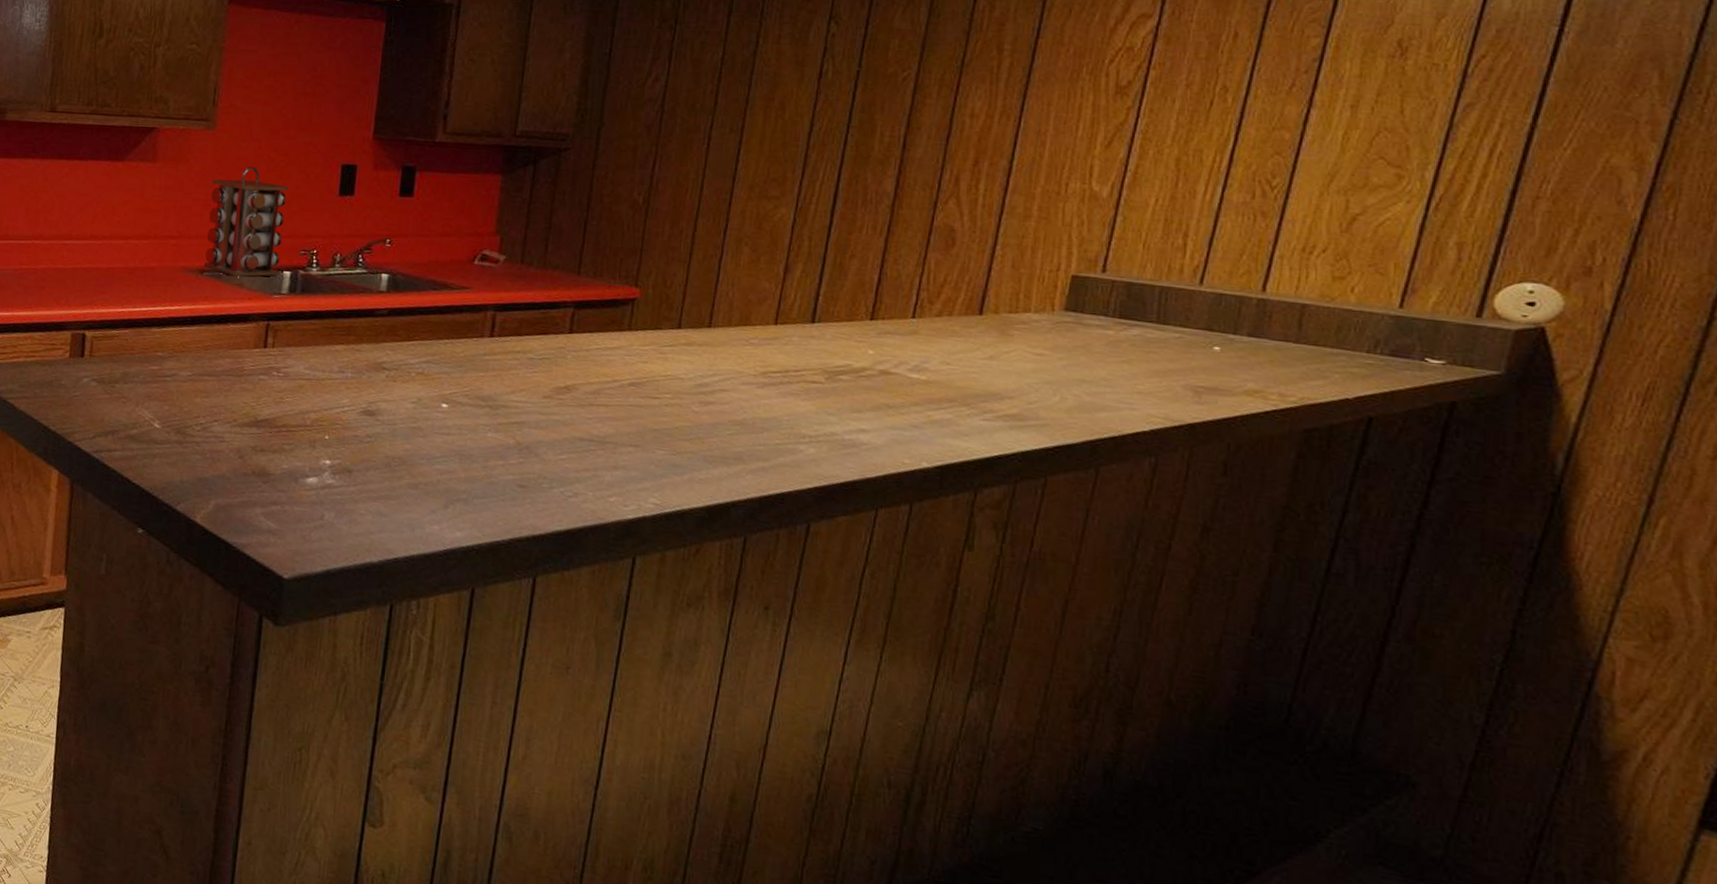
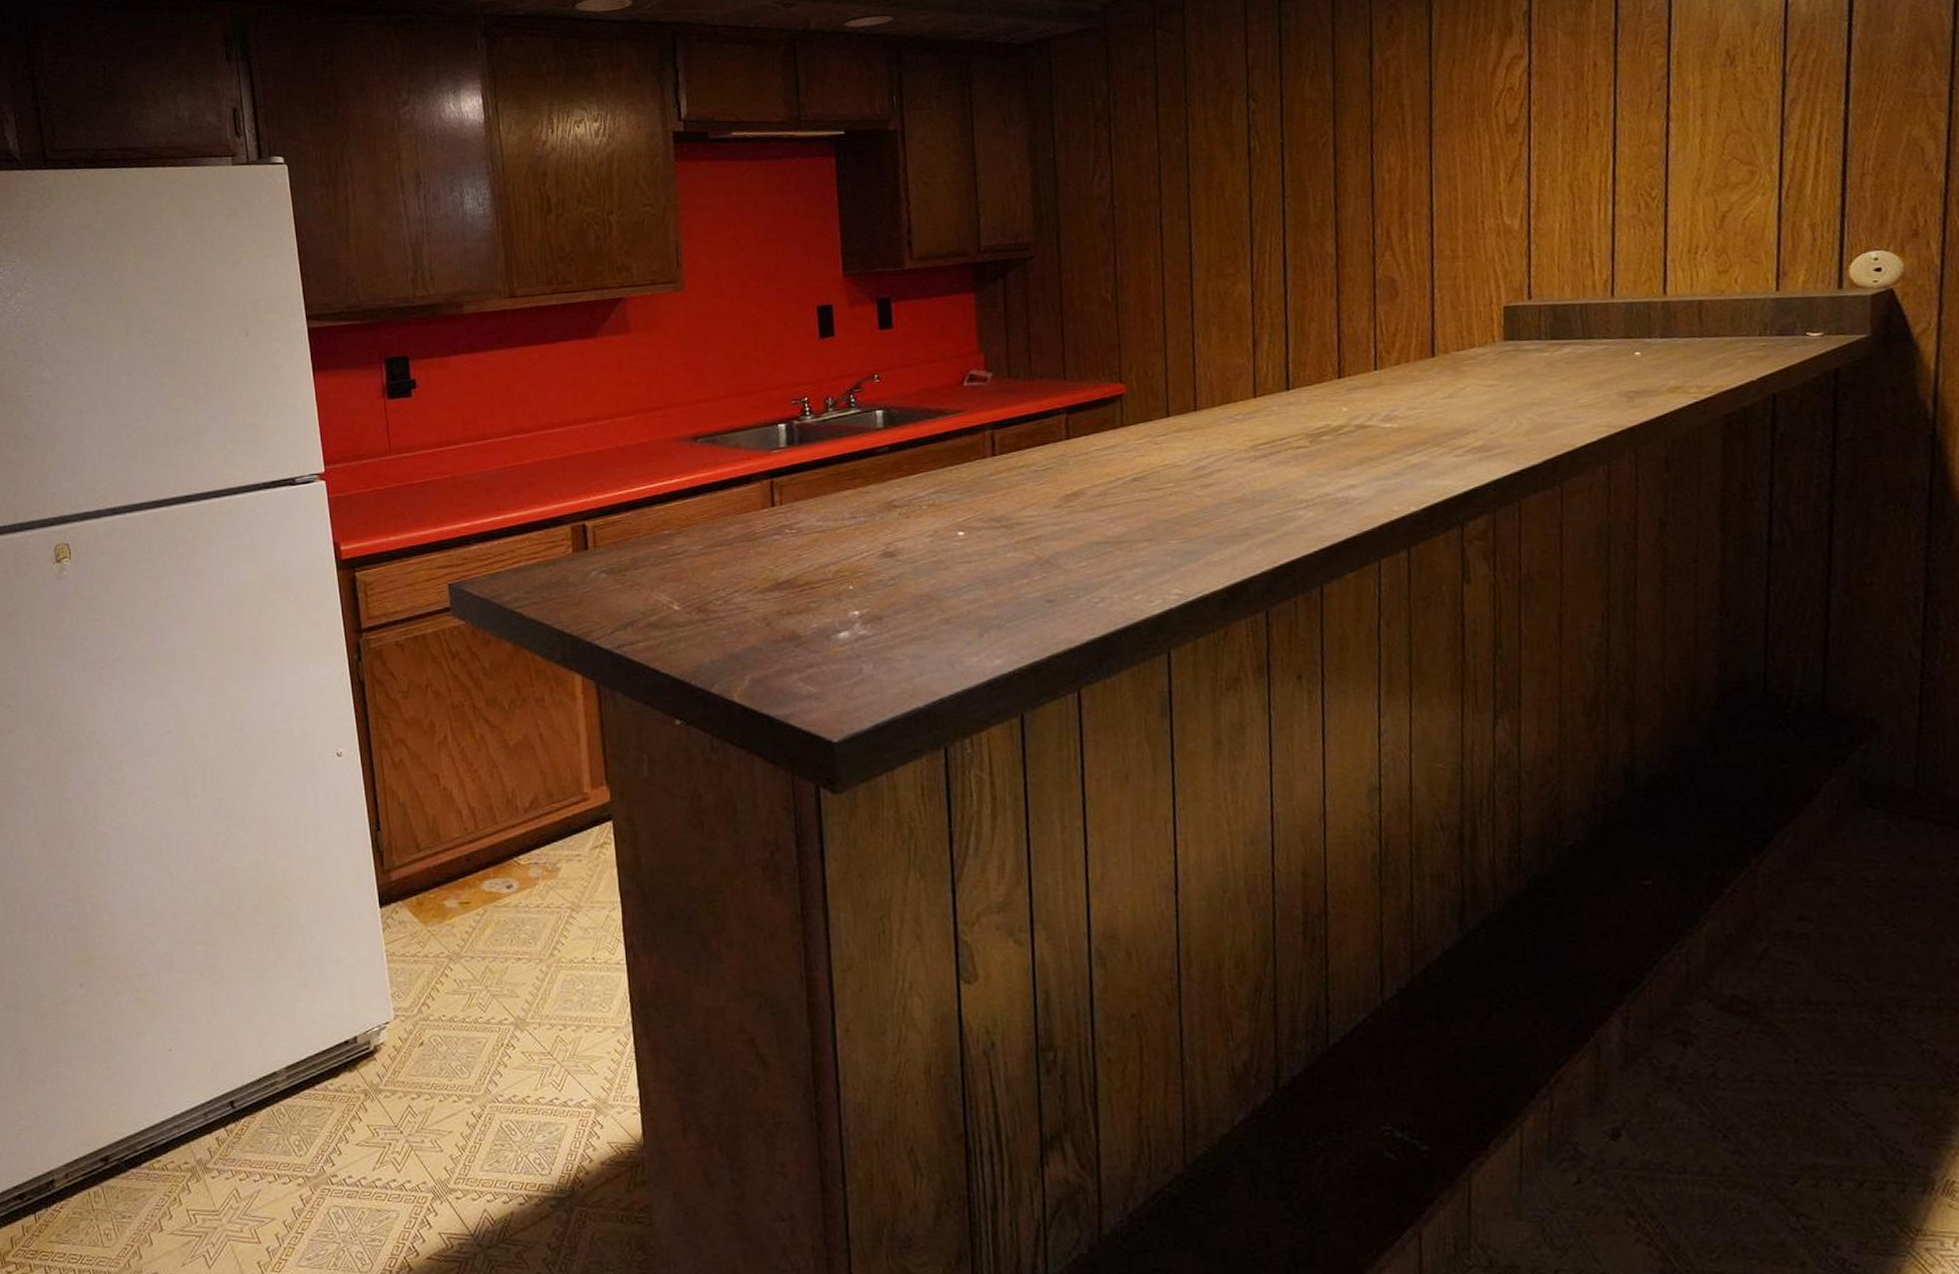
spice rack: present [203,166,288,278] -> none [689,322,773,439]

